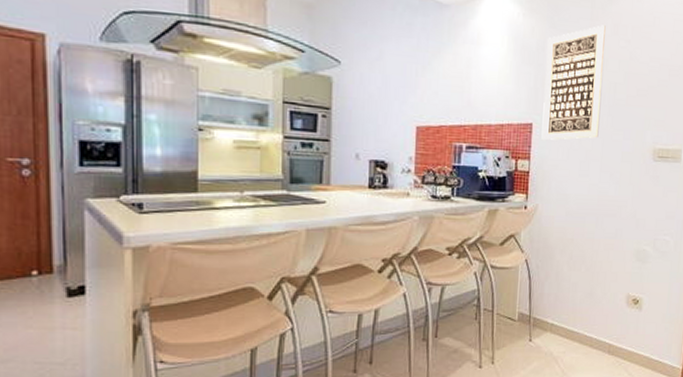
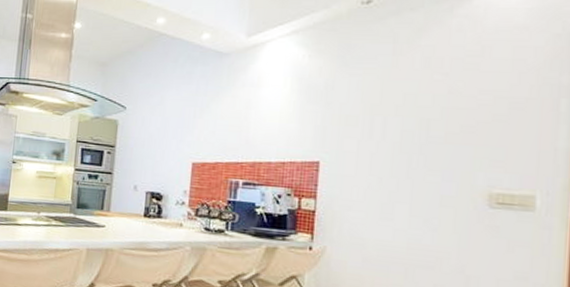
wall art: present [541,25,606,141] -> none [330,59,413,180]

